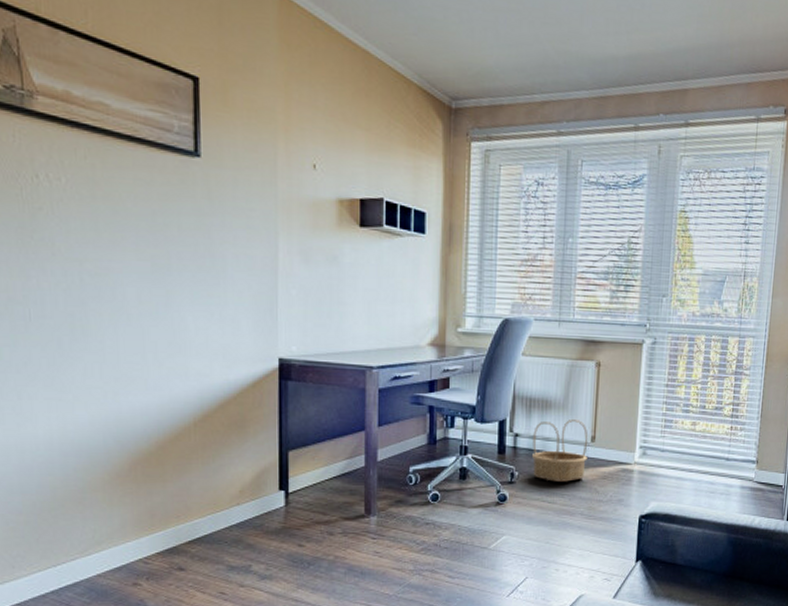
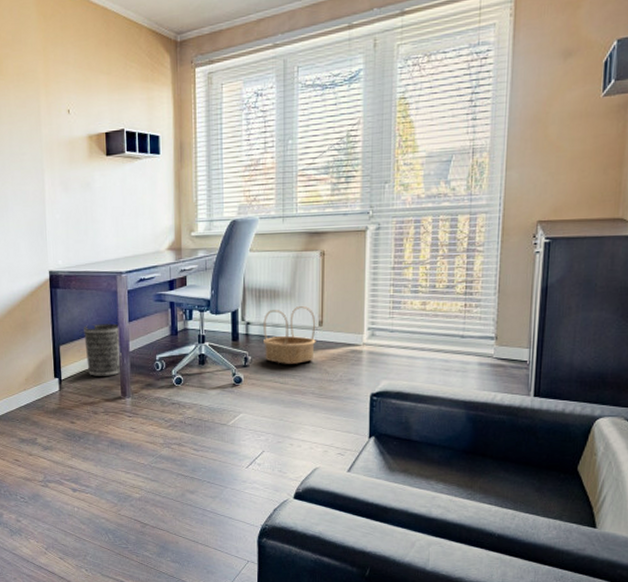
wastebasket: none [321,427,367,490] -> present [84,323,122,376]

